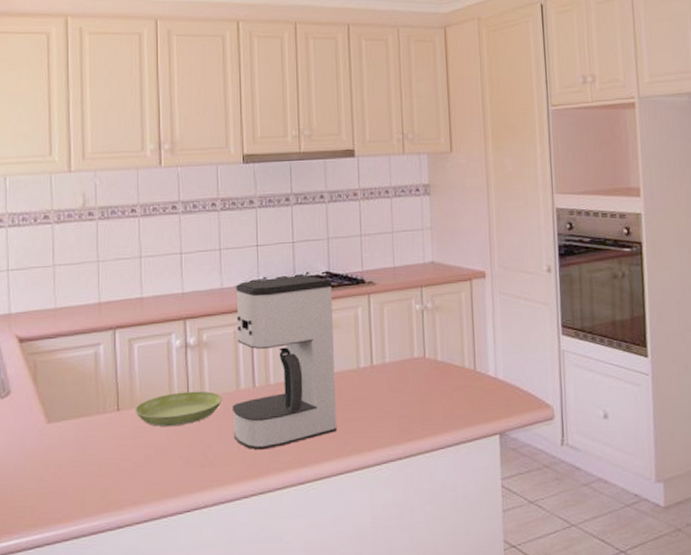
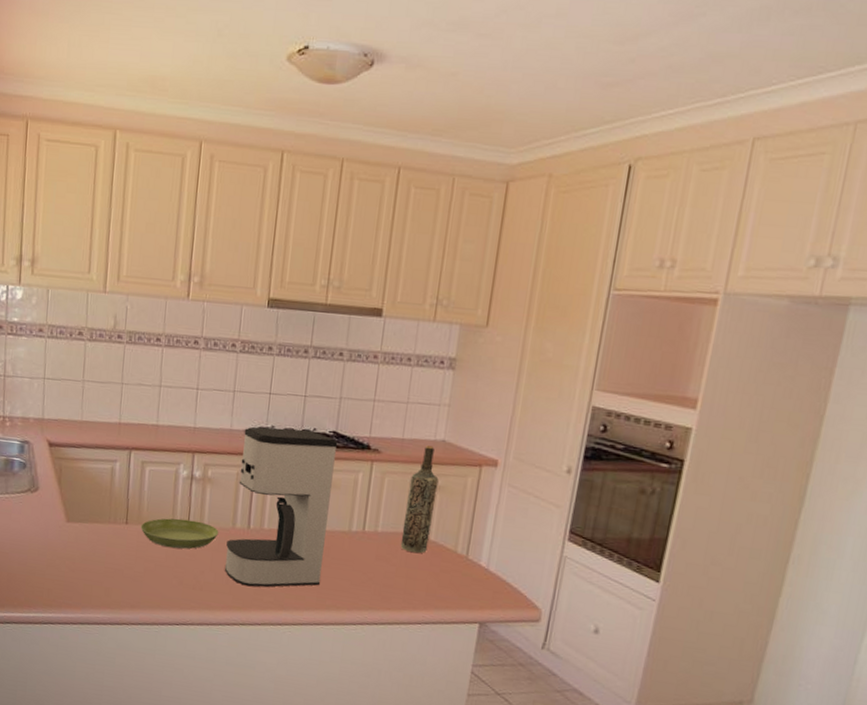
bottle: none [408,269,437,377] -> present [400,445,439,554]

